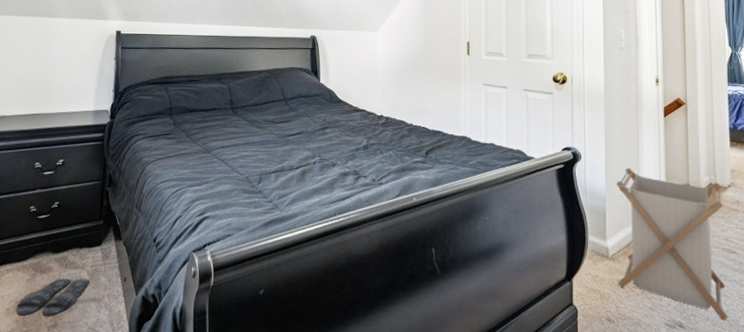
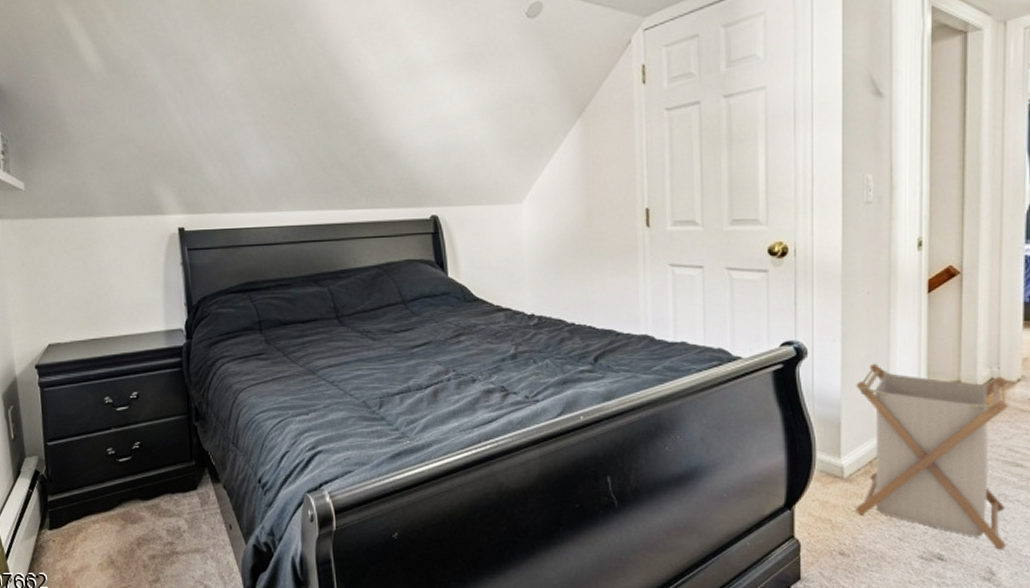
slippers: present [16,278,89,316] -> none [110,528,189,570]

